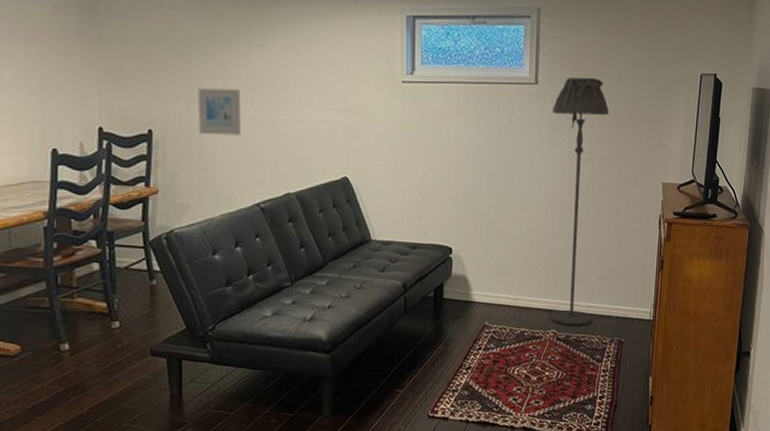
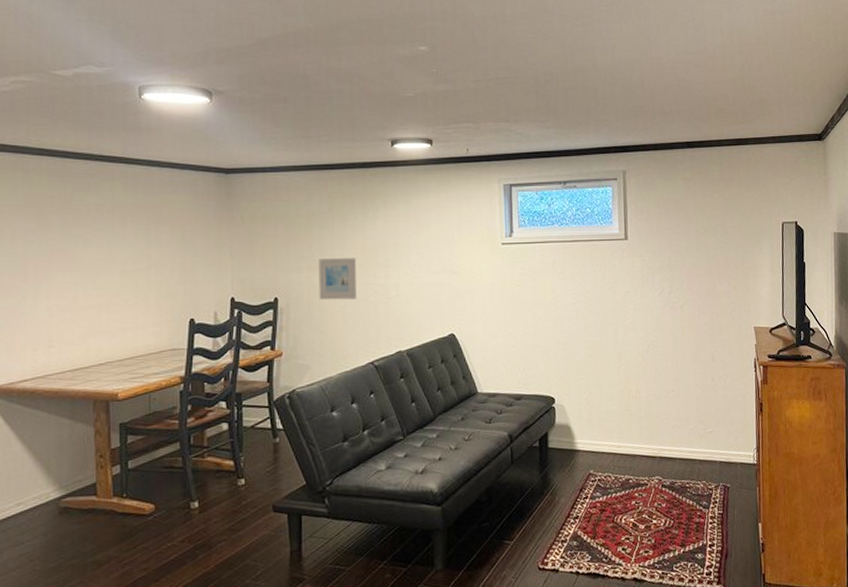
floor lamp: present [551,77,609,326] -> none [643,231,697,472]

